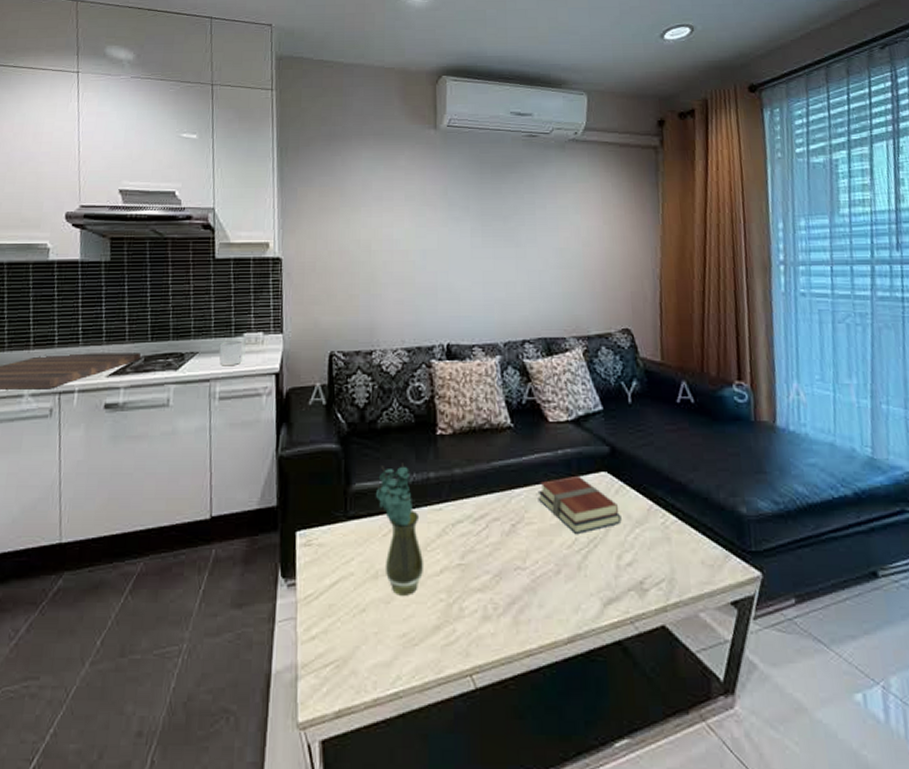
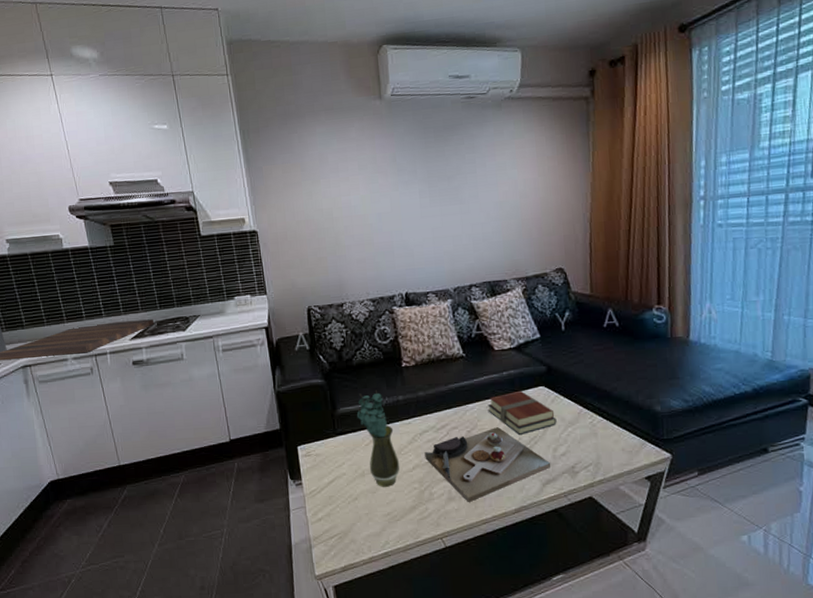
mug: present [218,340,243,366] -> none [216,303,236,325]
decorative tray: none [457,522,614,624] -> present [425,427,551,502]

